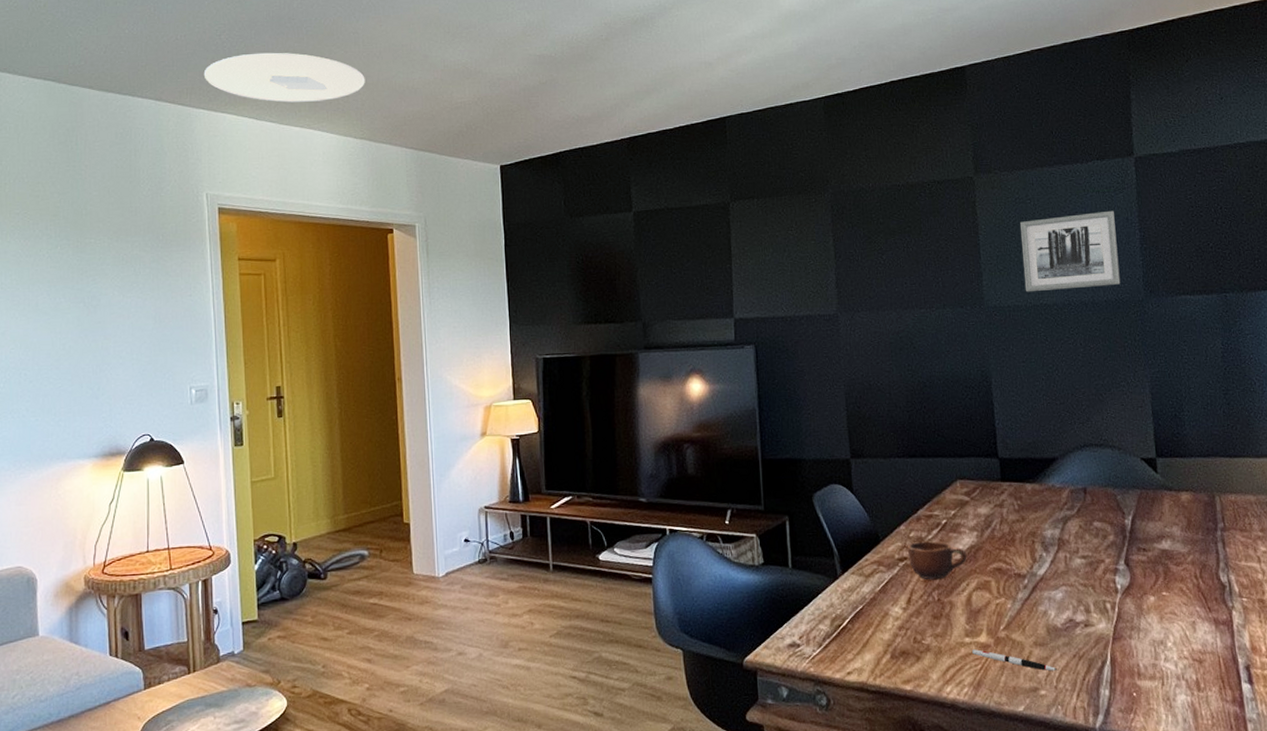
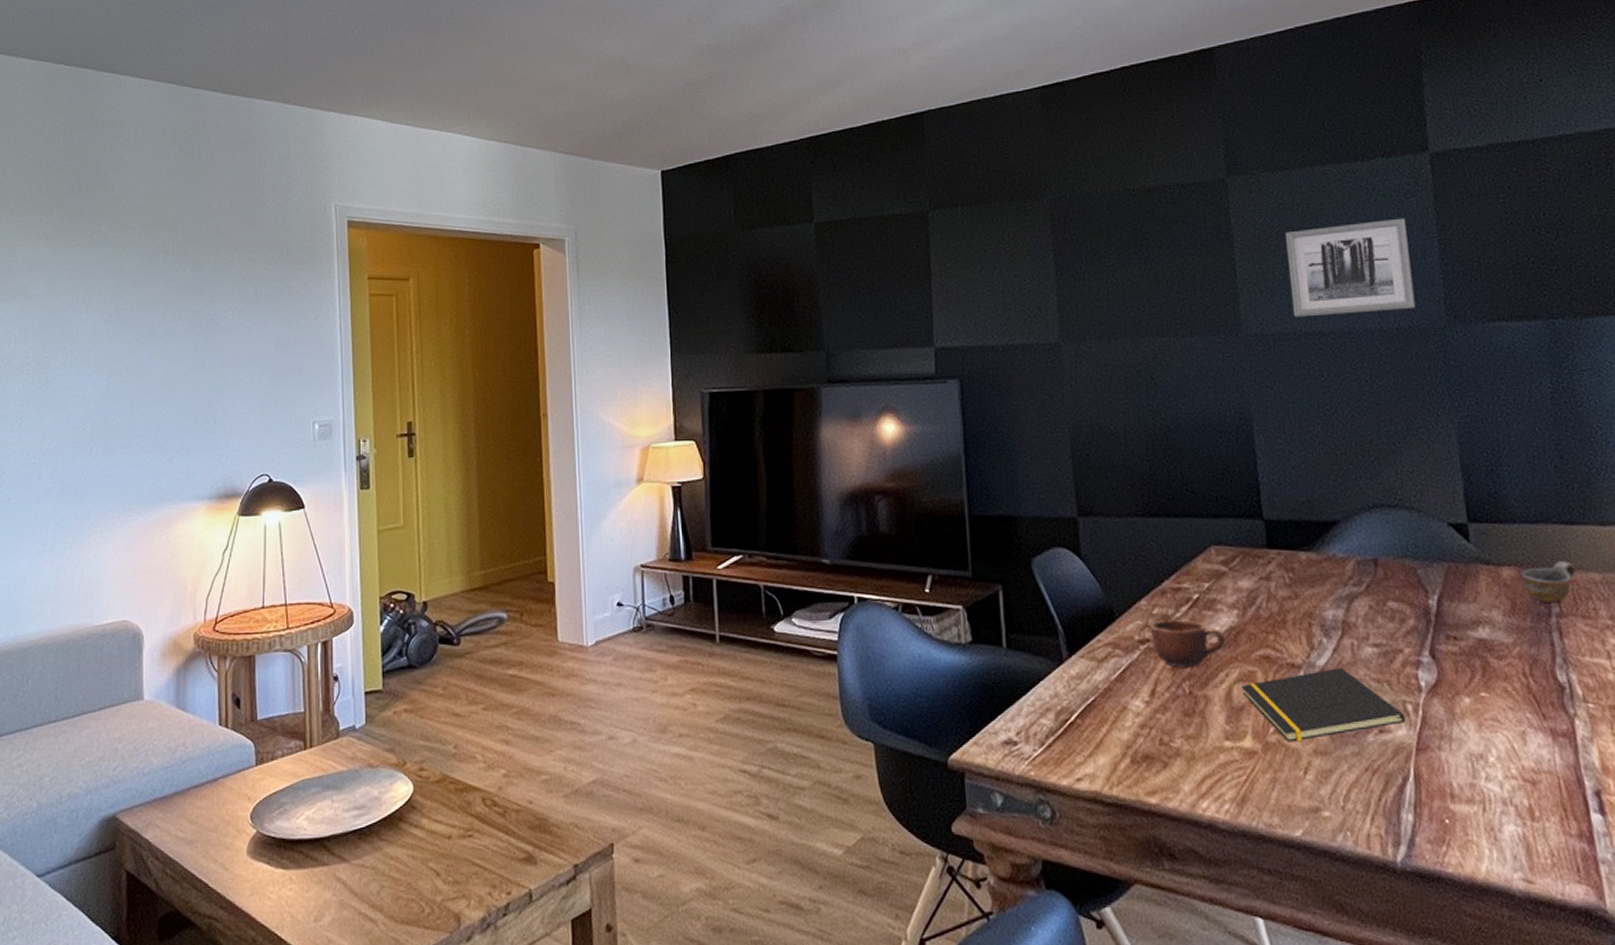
ceiling light: present [203,52,365,103] -> none [334,48,511,103]
pen: present [971,649,1058,671] -> none [1233,756,1346,788]
notepad: none [978,576,1105,637] -> present [1241,668,1406,742]
cup: none [1194,486,1237,520] -> present [1520,561,1576,602]

